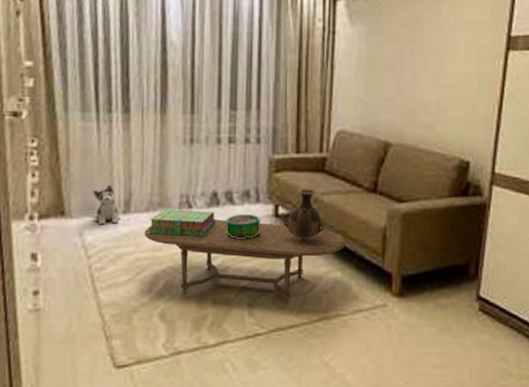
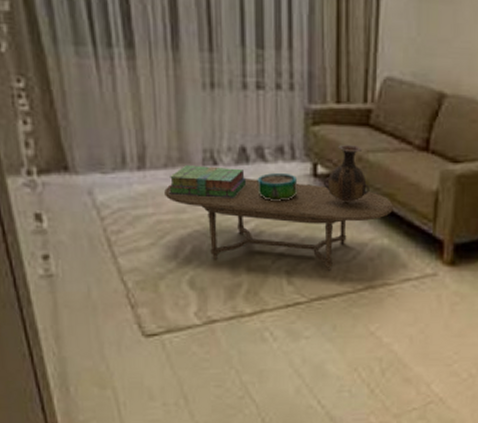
plush toy: present [93,184,122,225] -> none [100,135,136,183]

